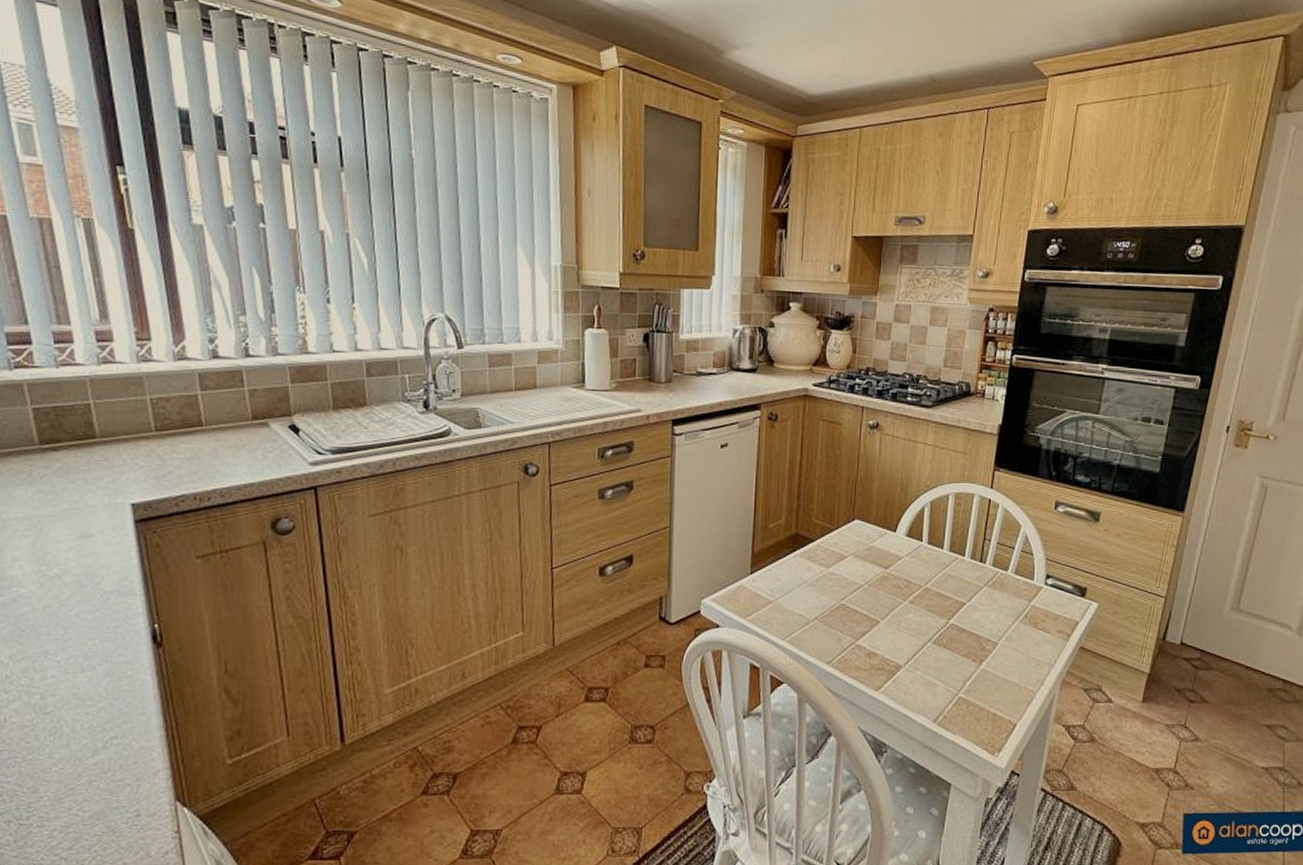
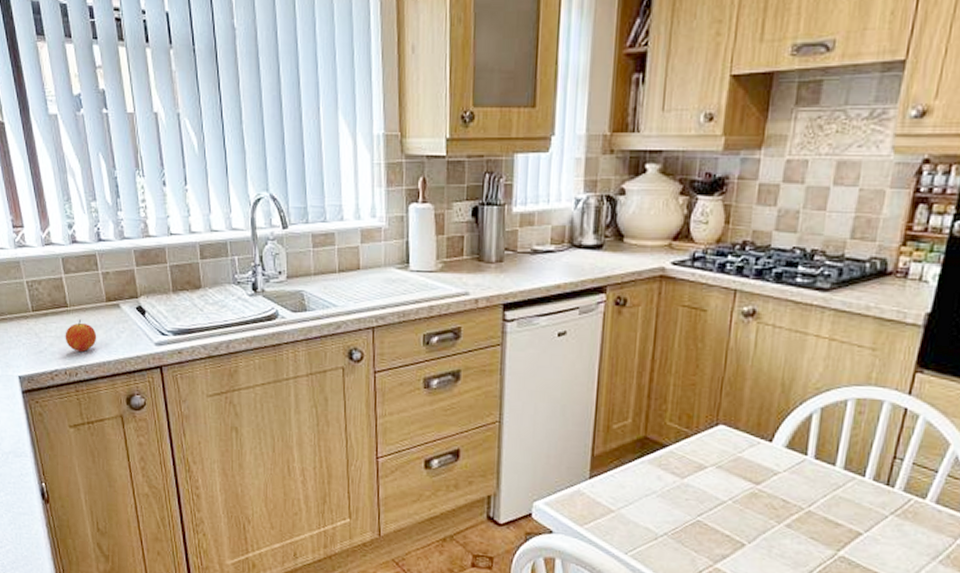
fruit: none [196,439,238,474] -> present [65,319,97,352]

